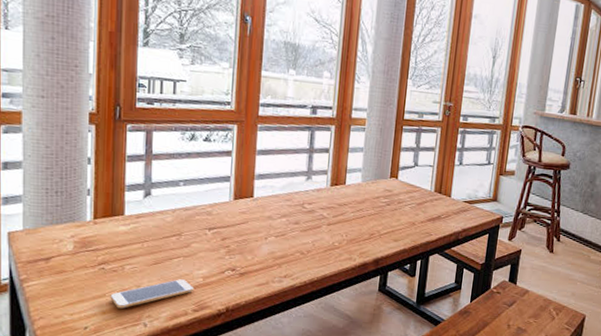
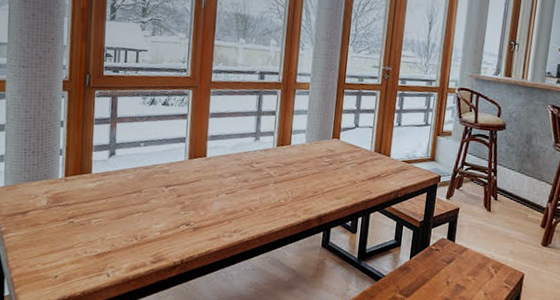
smartphone: present [110,279,194,309] -> none [78,233,153,260]

